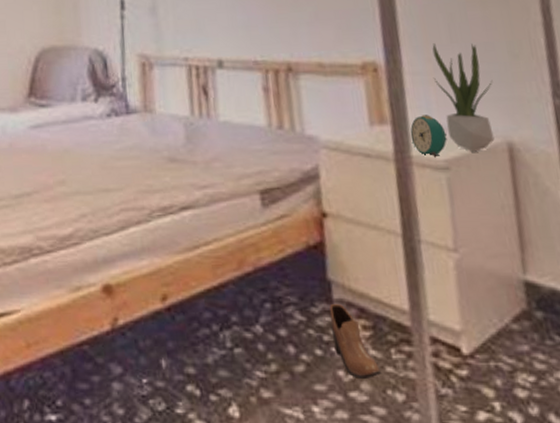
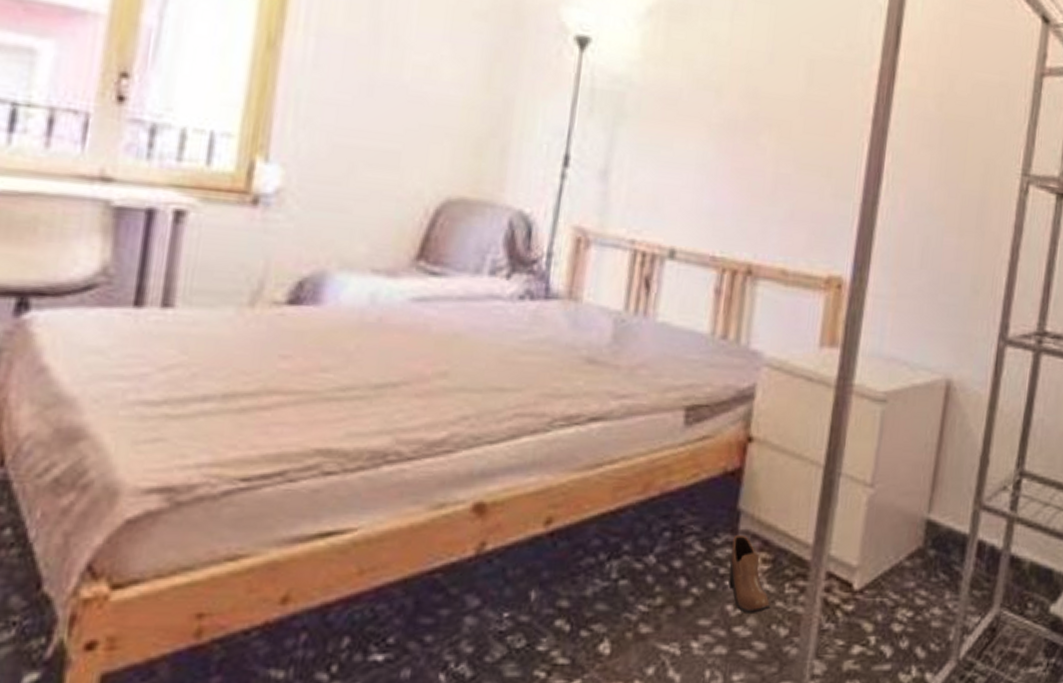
alarm clock: present [410,115,447,158] -> none [857,342,893,388]
potted plant: present [432,43,495,152] -> none [894,266,950,387]

